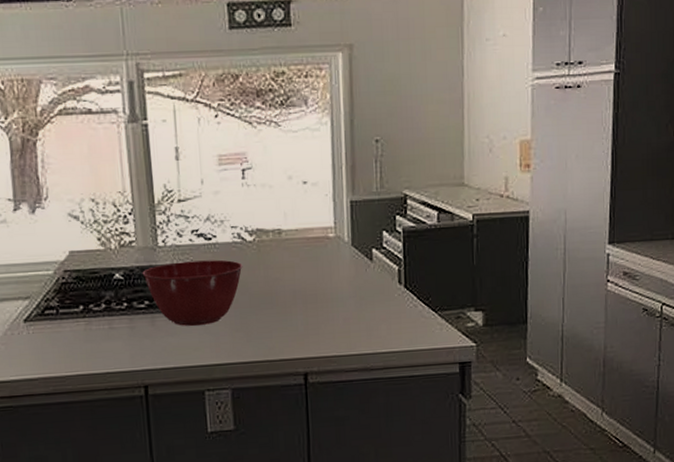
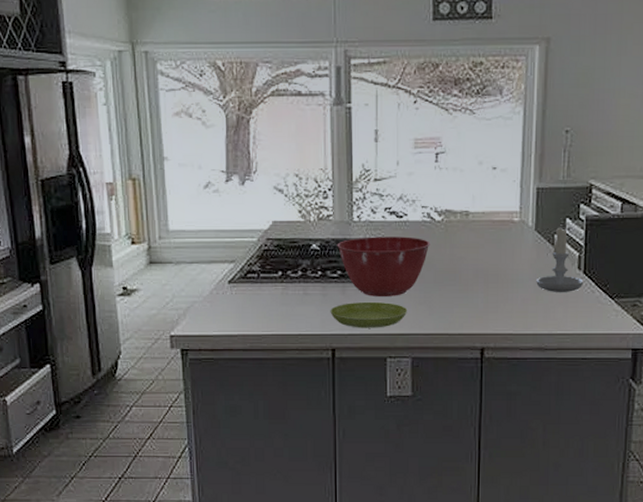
saucer: none [139,331,224,362] -> present [330,302,408,328]
candle: none [356,239,406,309] -> present [536,226,584,292]

